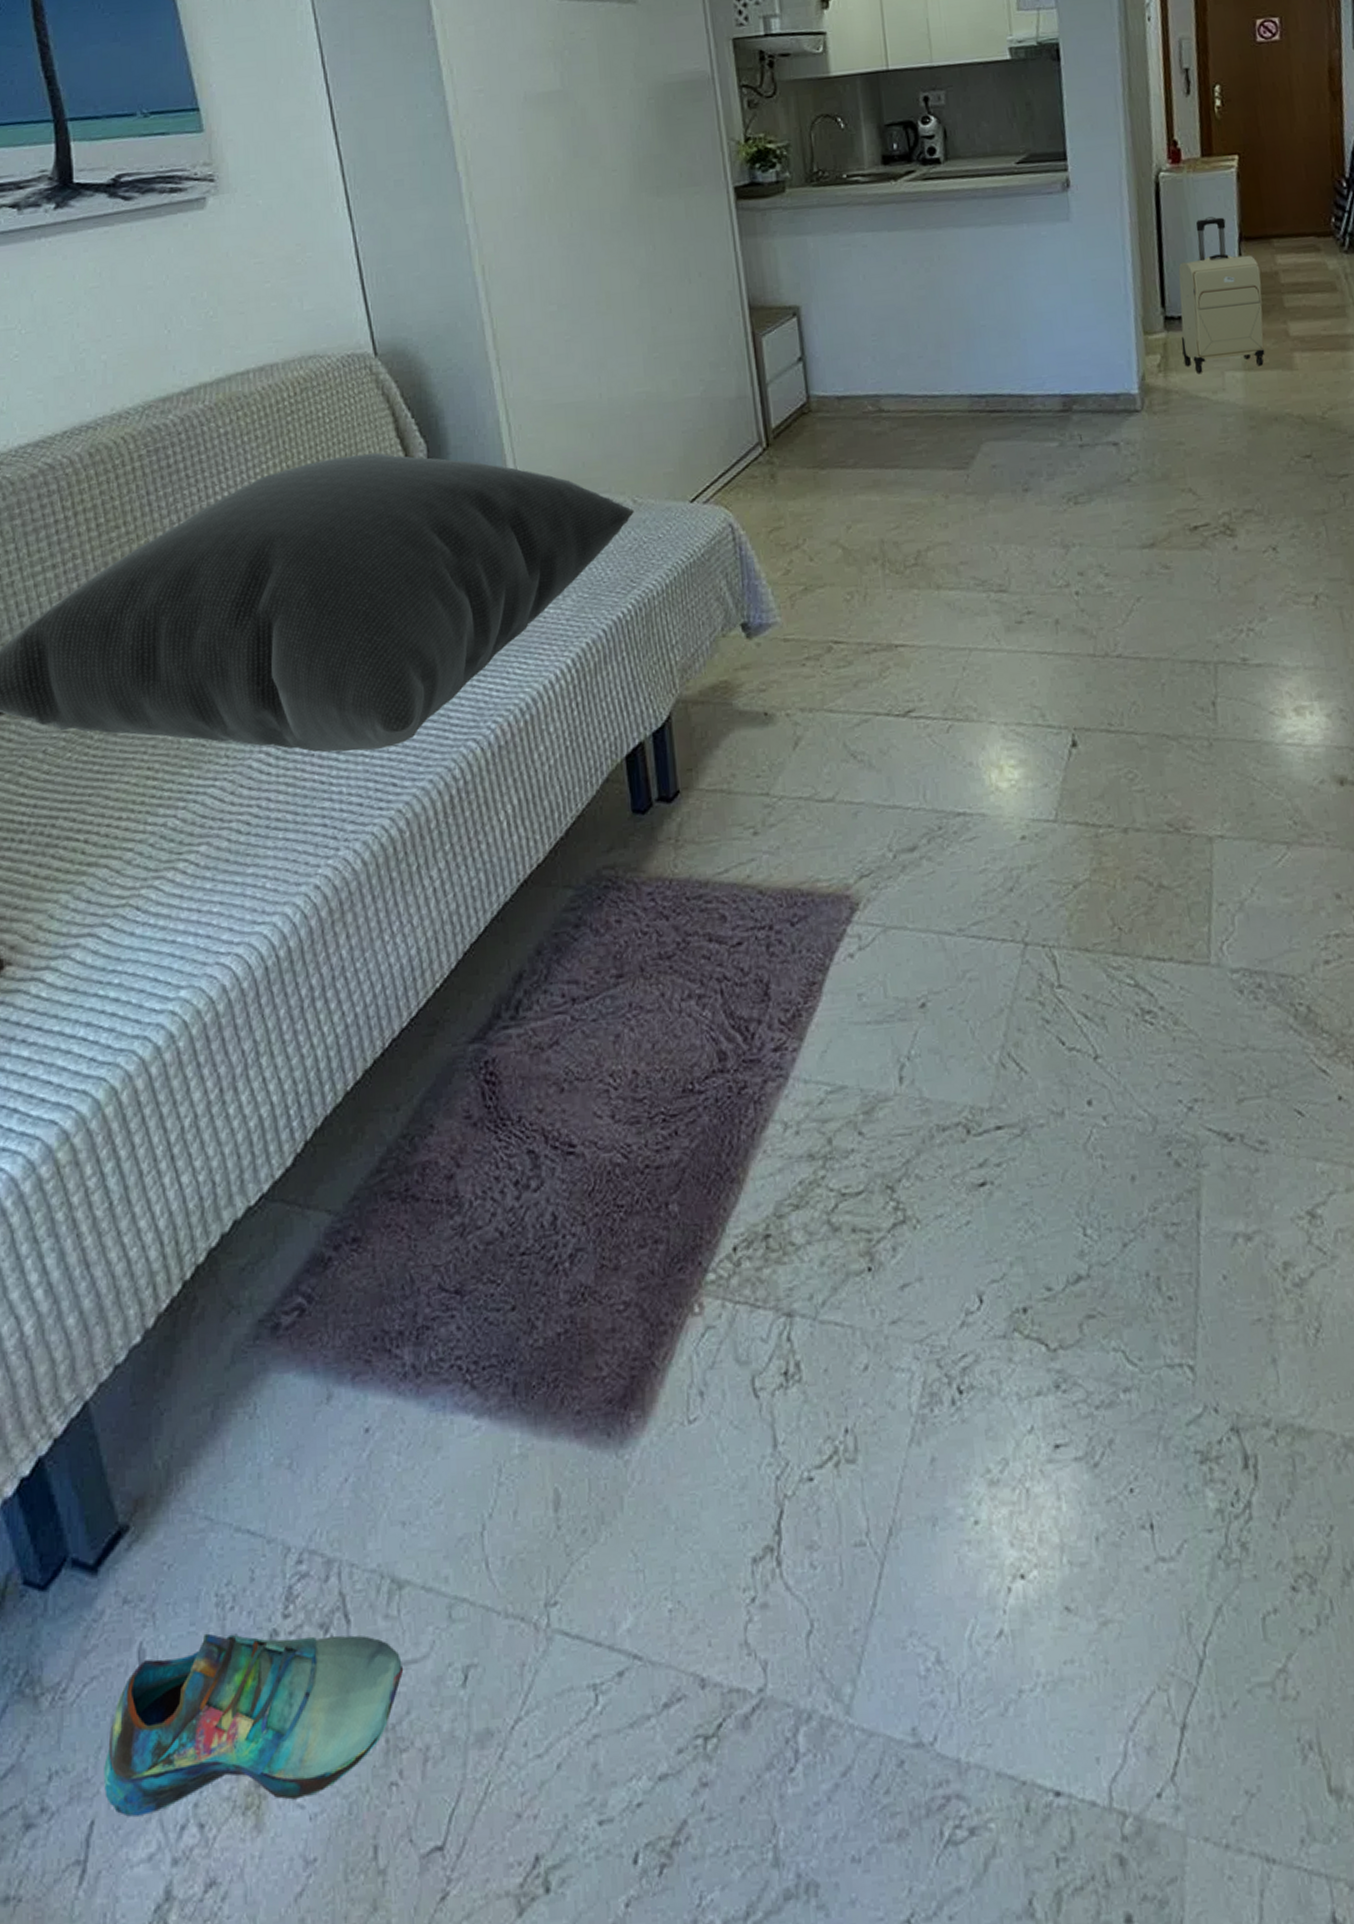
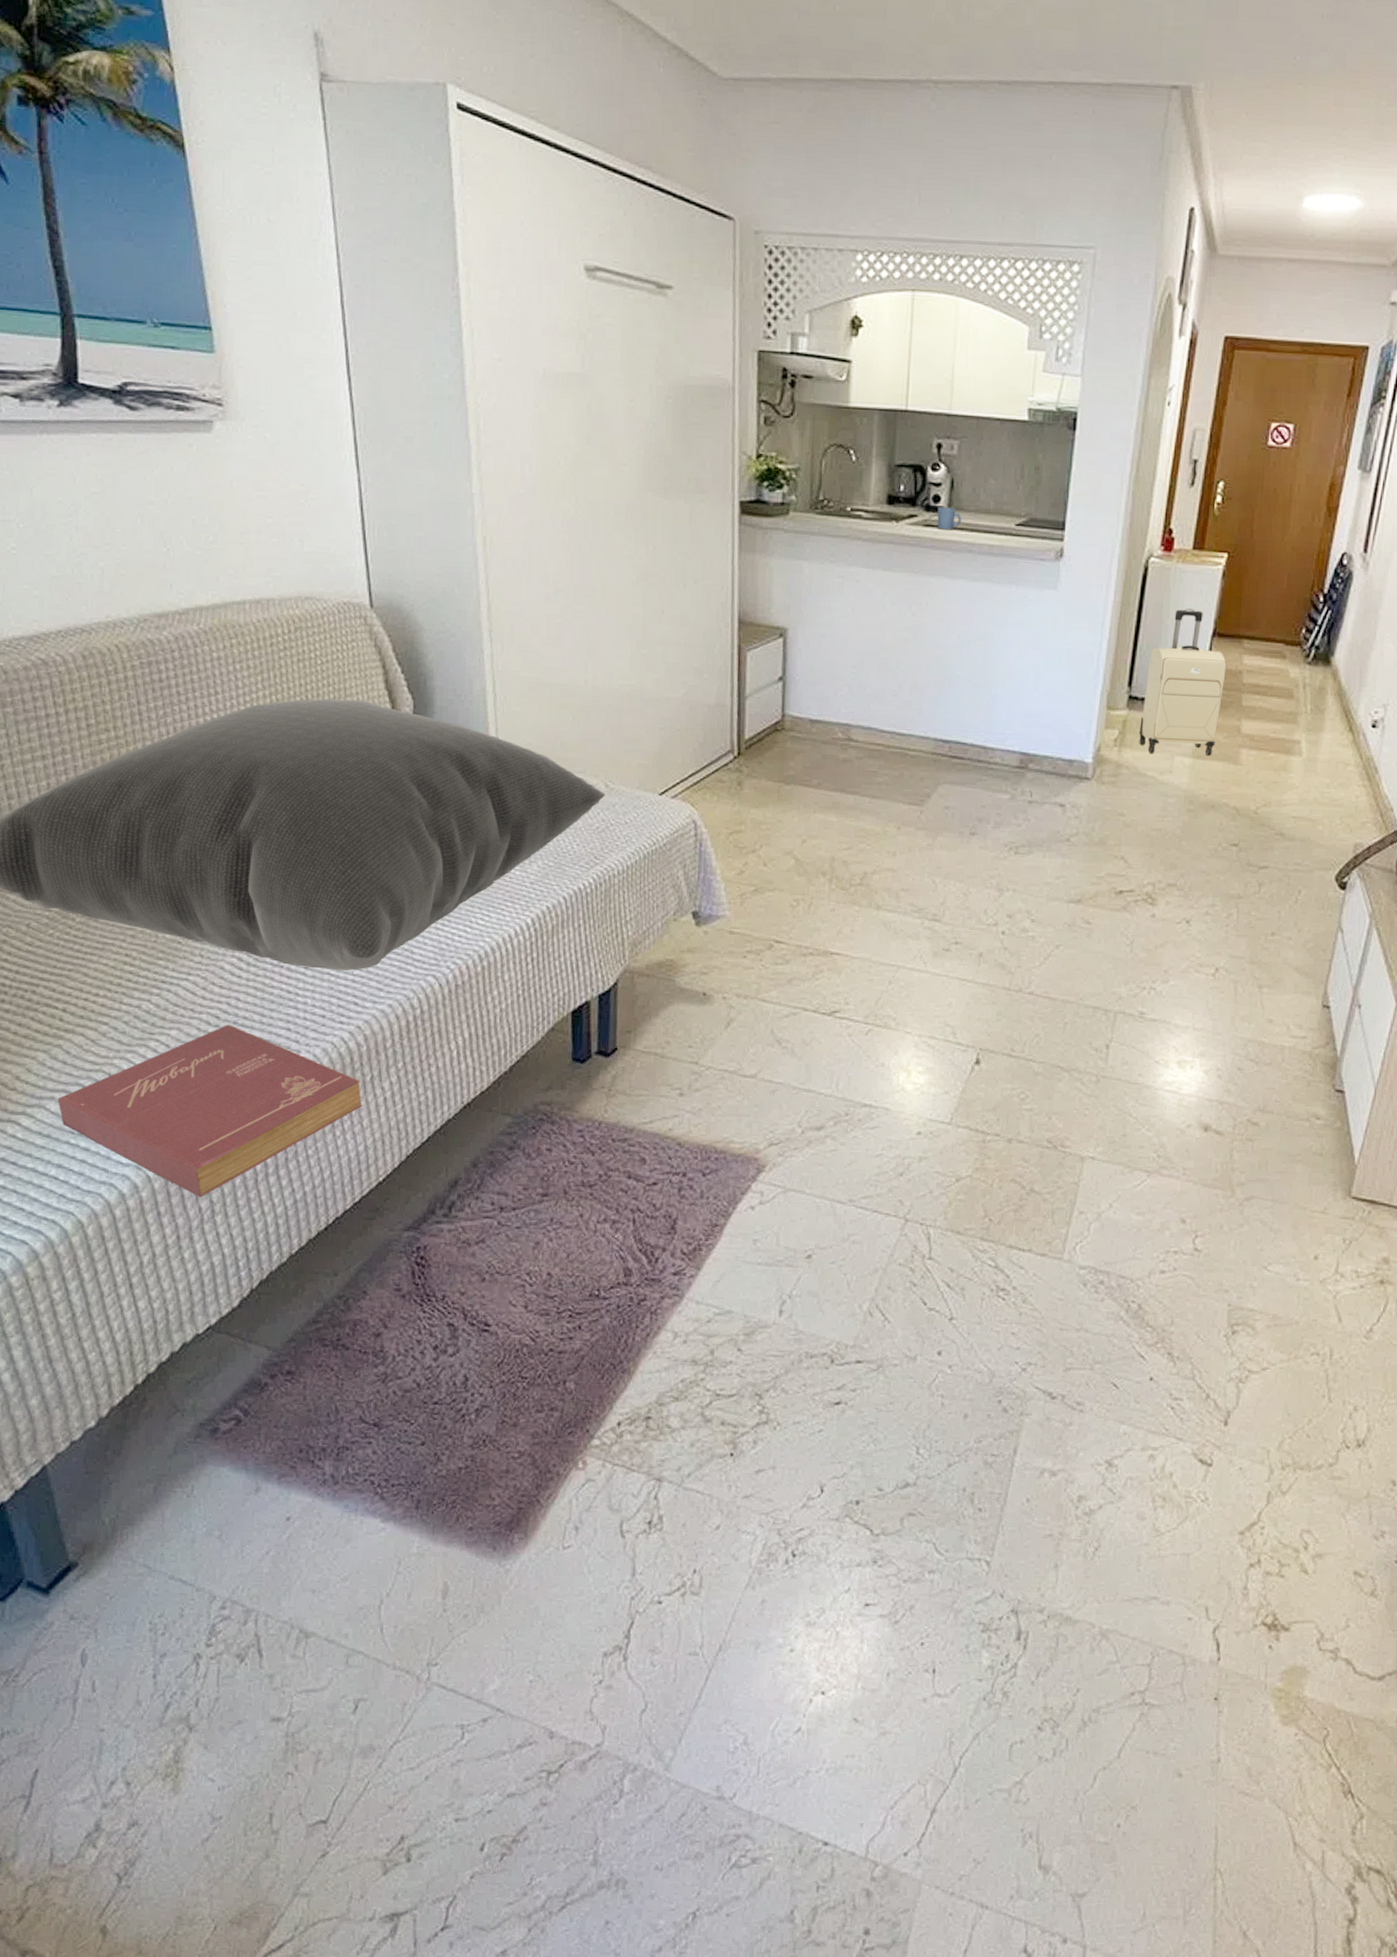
book: none [83,830,411,1039] -> present [57,1025,362,1198]
athletic shoe: present [104,1633,404,1817] -> none [48,1649,305,1775]
mug: none [934,157,961,182] -> present [937,507,962,532]

